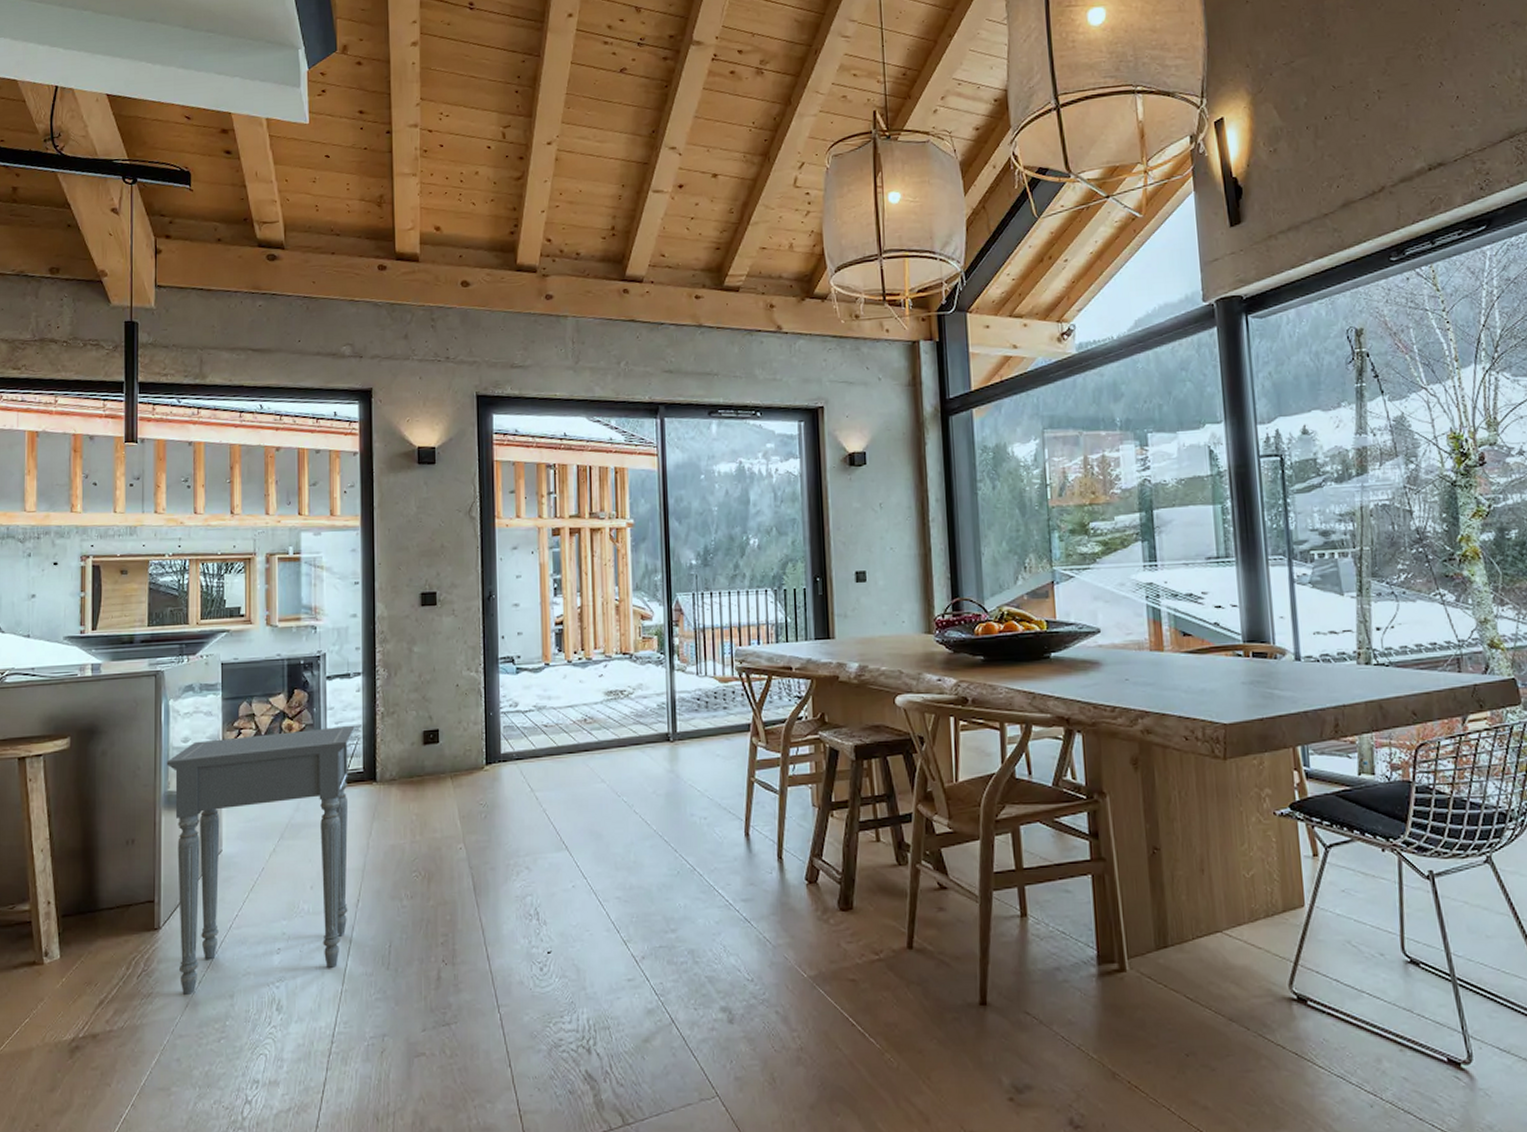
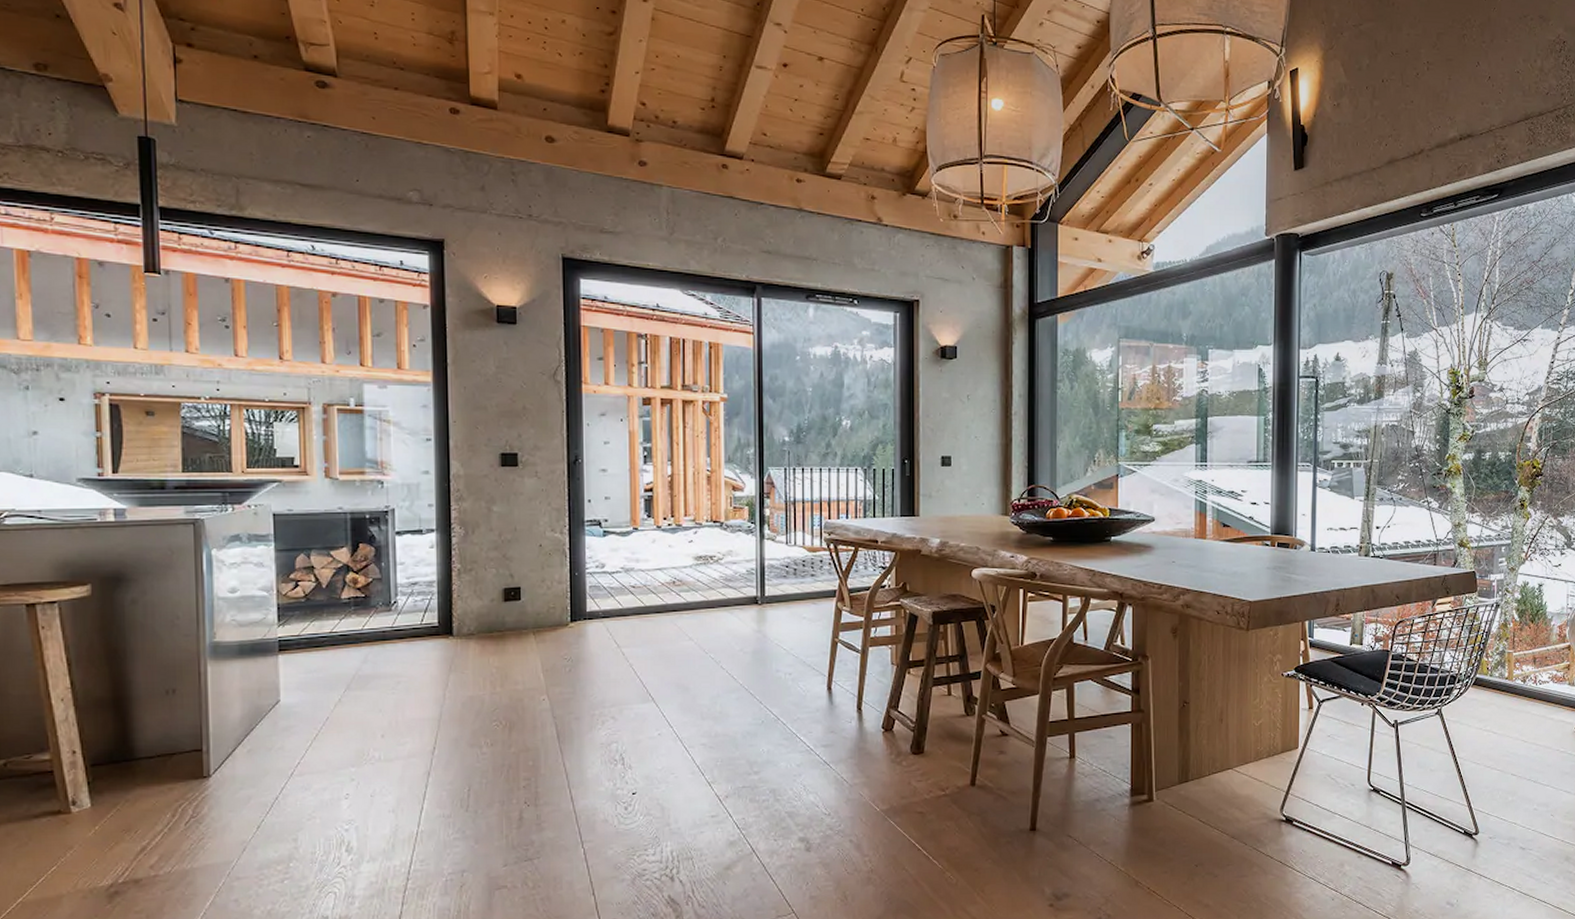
side table: present [166,725,356,996] -> none [210,580,430,840]

